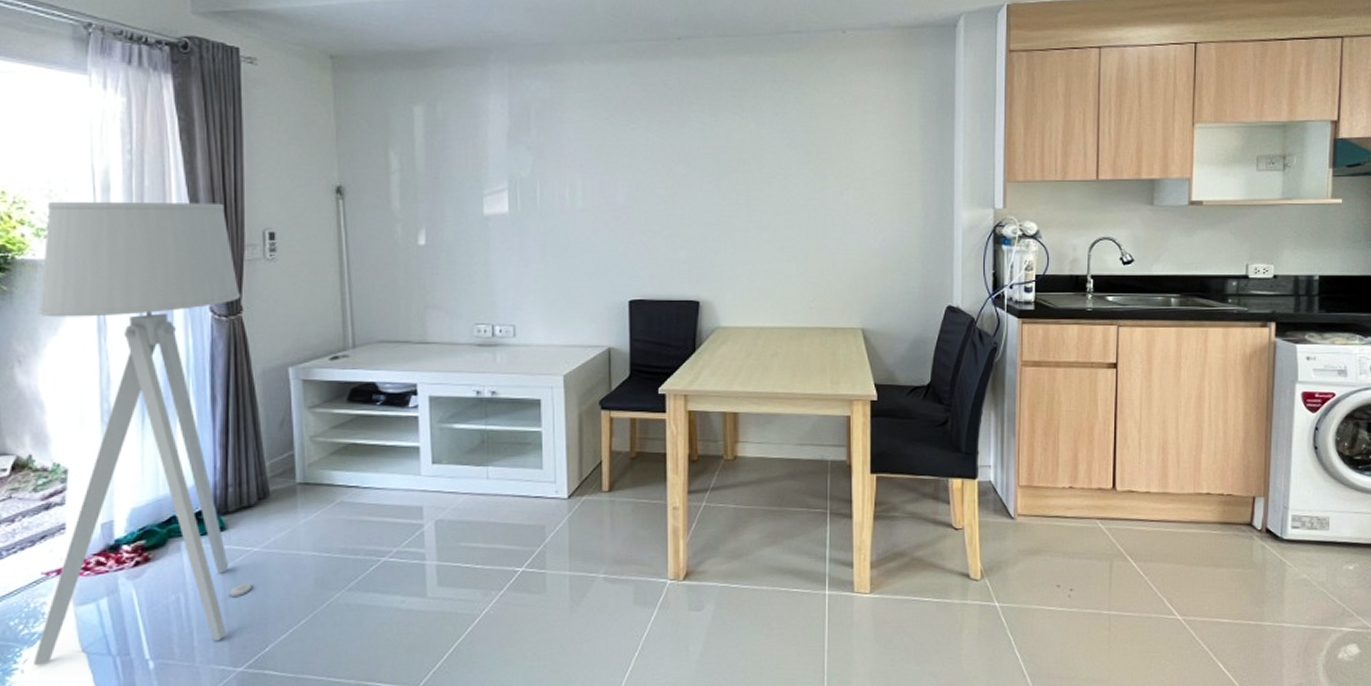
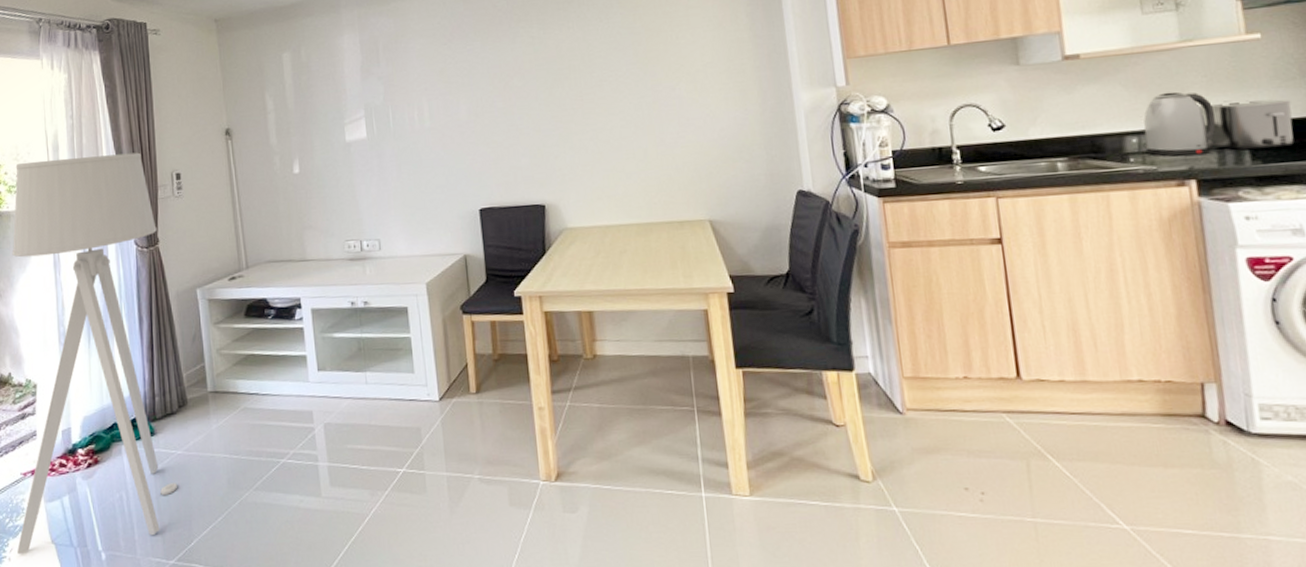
kettle: none [1241,243,1299,302] -> present [1143,91,1216,157]
toaster: none [1286,255,1355,300] -> present [1197,99,1295,151]

